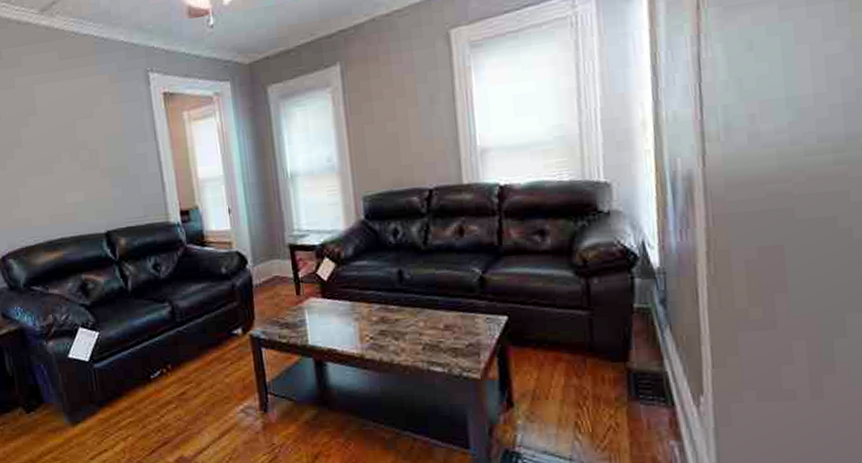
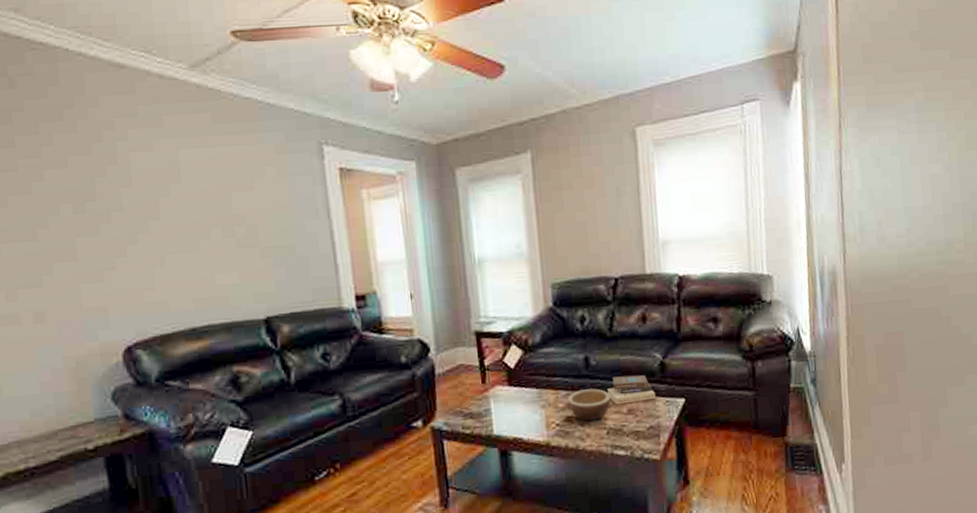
bowl: none [380,303,427,336] -> present [567,388,612,422]
books: none [421,290,476,320] -> present [606,375,656,405]

